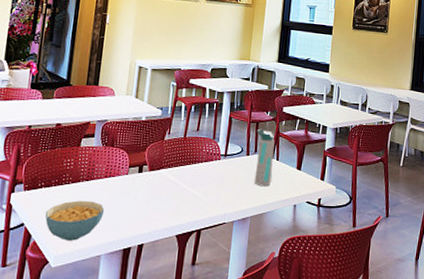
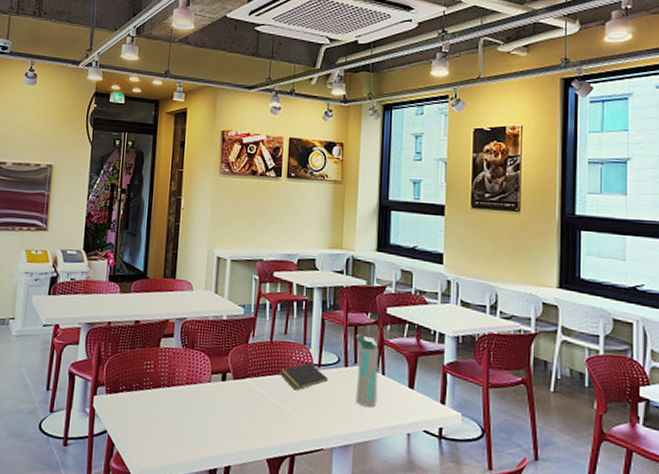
cereal bowl: present [45,200,105,241] -> none [127,408,188,455]
notepad: none [190,154,233,177] -> present [279,363,328,391]

